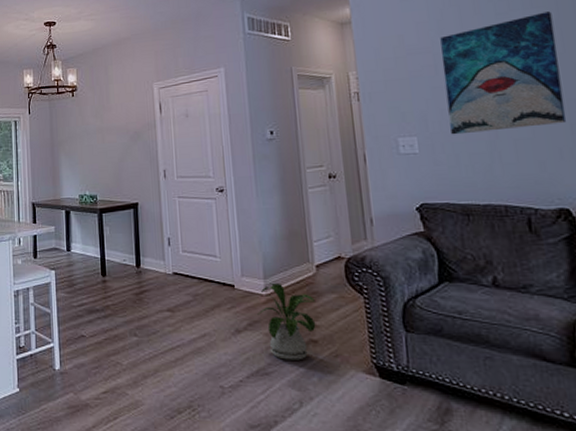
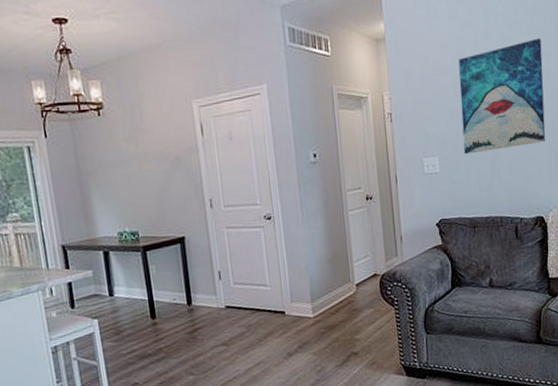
house plant: present [257,284,316,360] -> none [306,305,357,374]

